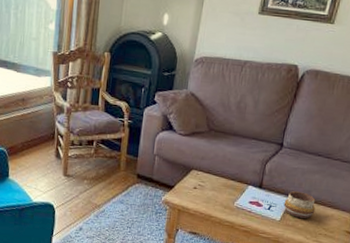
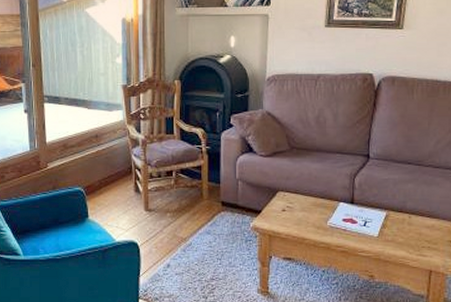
decorative bowl: present [284,191,316,218] -> none [379,204,414,231]

